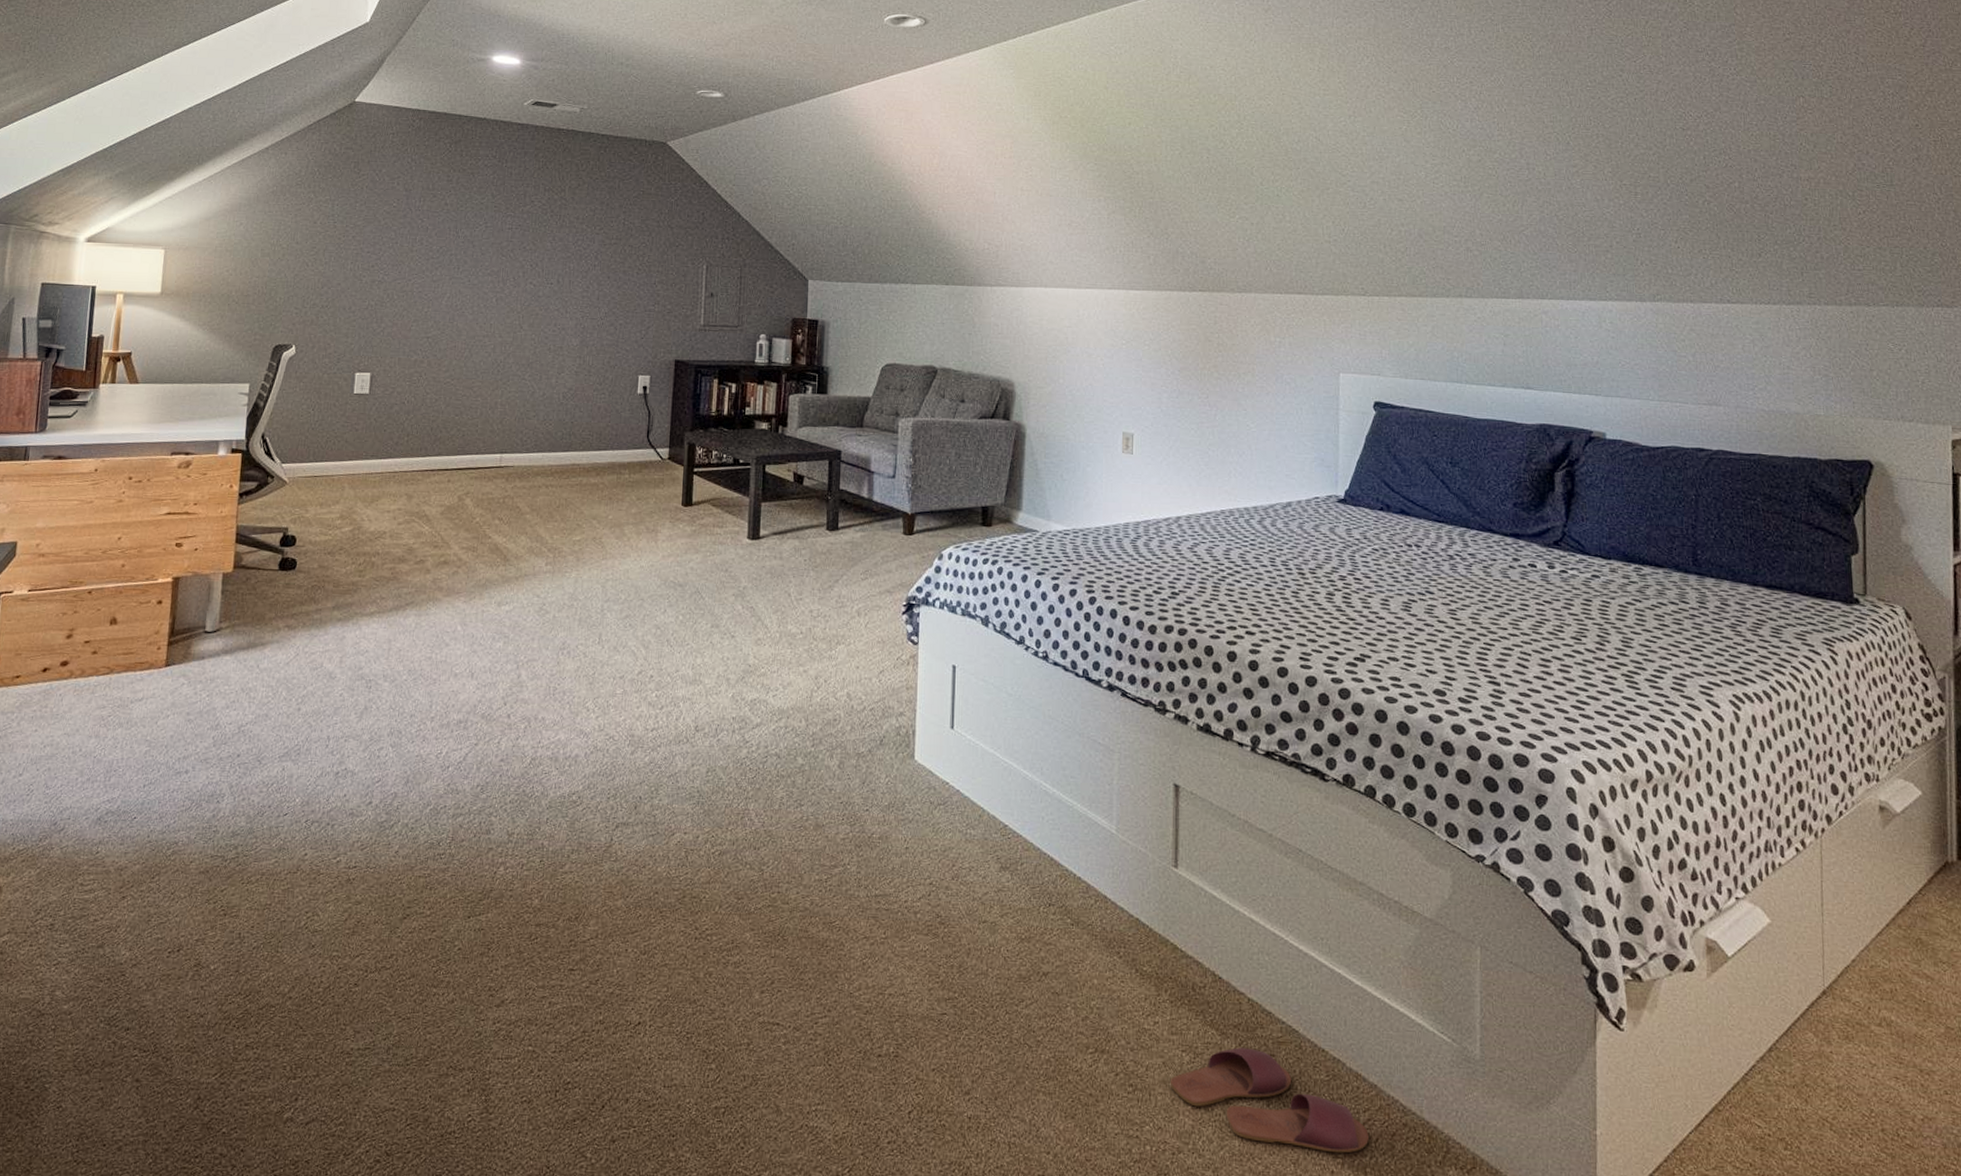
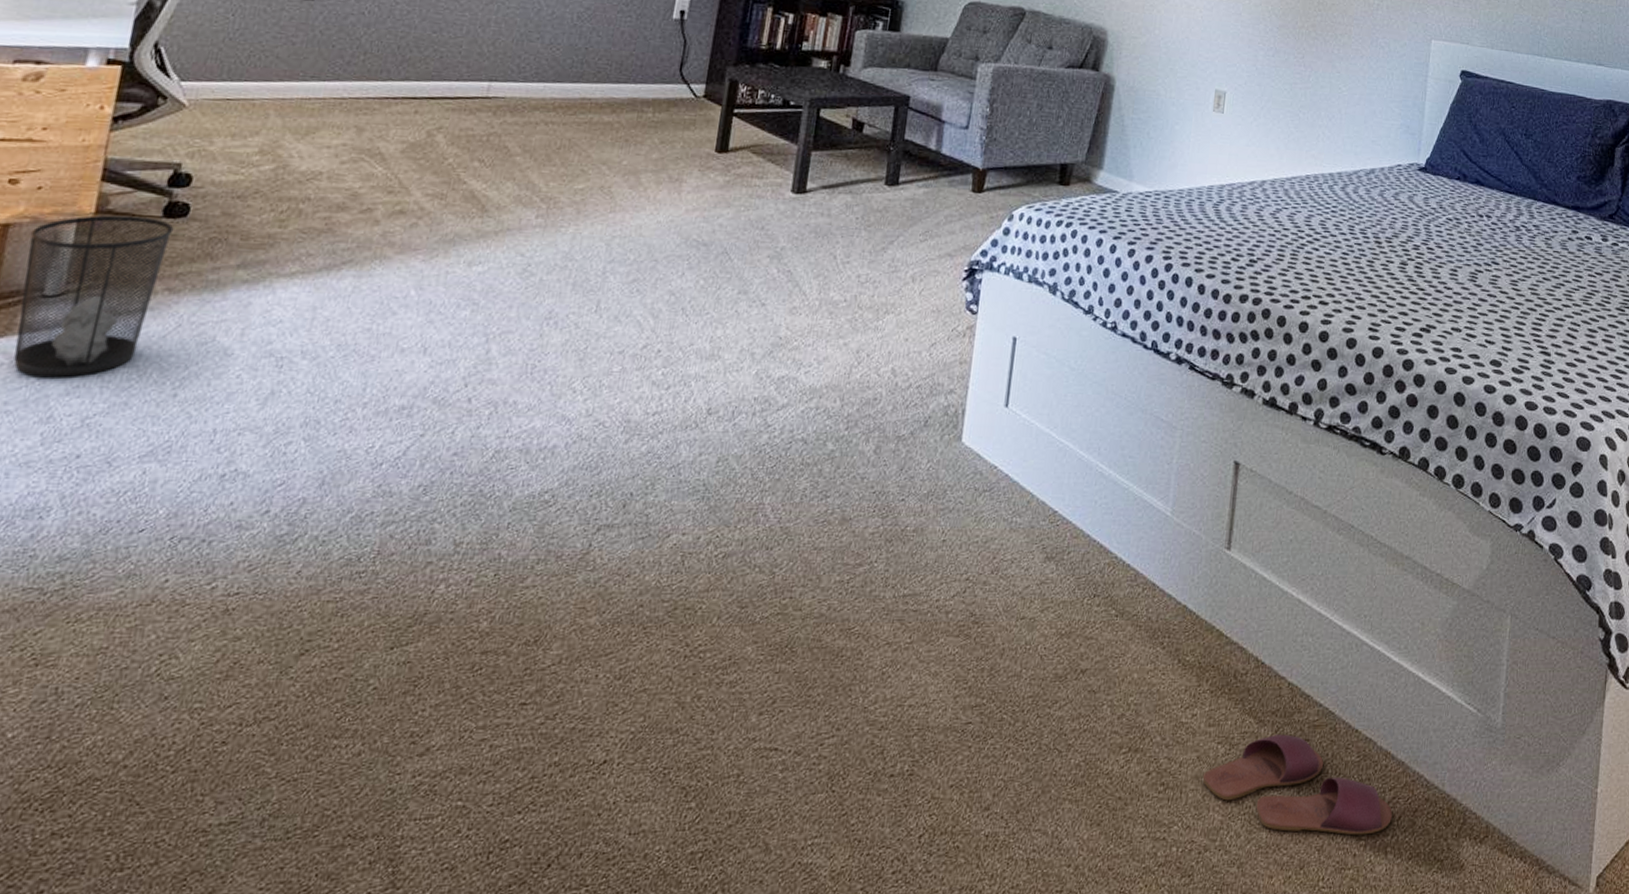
waste bin: none [190,569,287,694] -> present [14,215,175,377]

